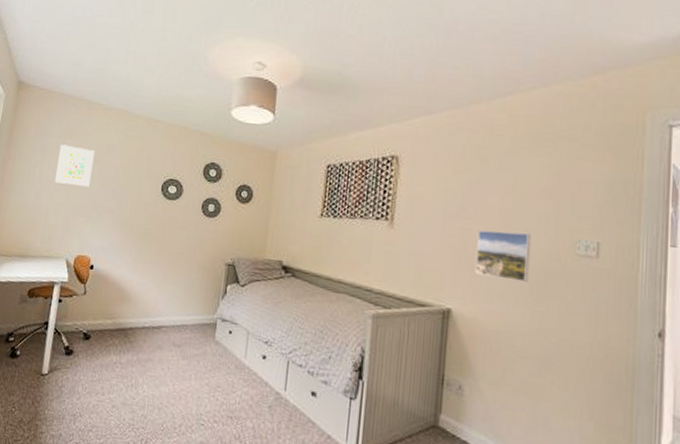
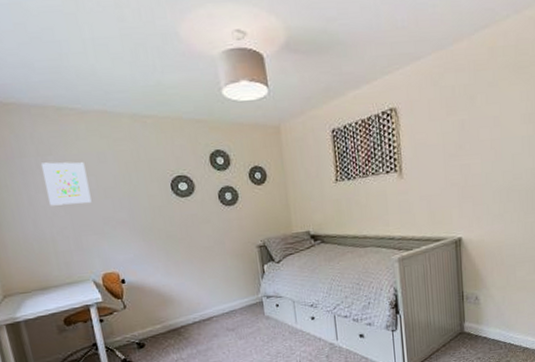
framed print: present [474,230,532,282] -> none [474,157,520,203]

